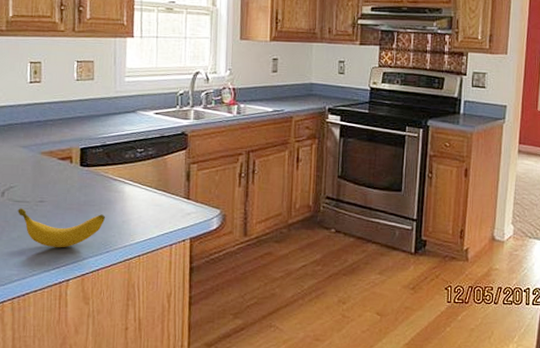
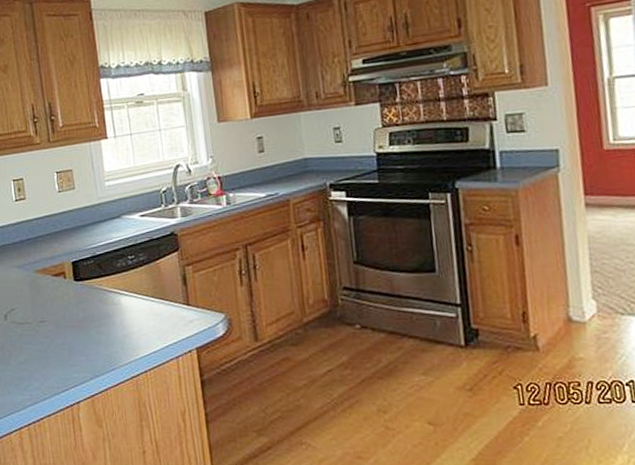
banana: present [17,208,106,248] -> none [21,330,107,369]

